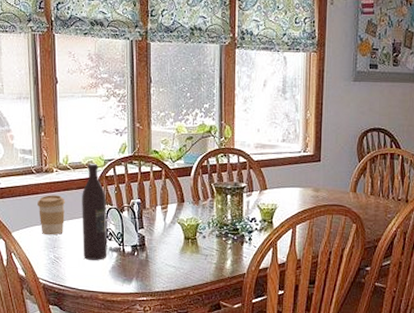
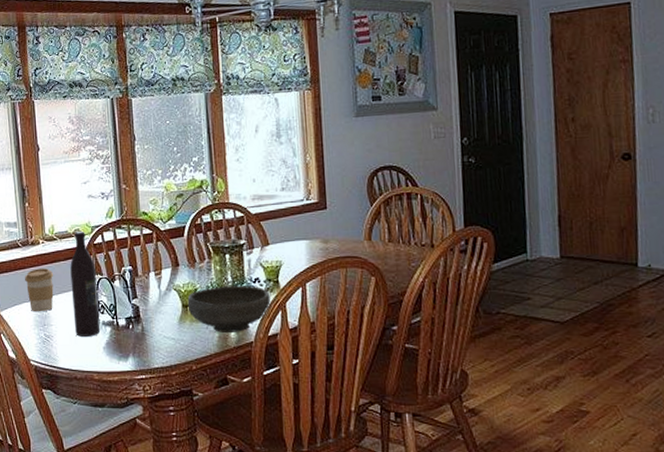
bowl: none [189,223,264,264] -> present [187,285,271,333]

